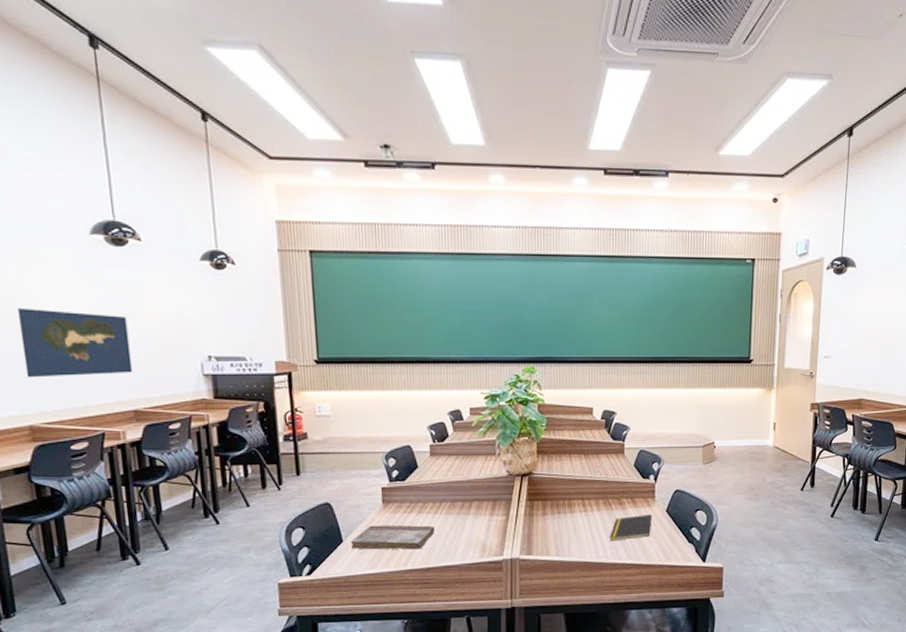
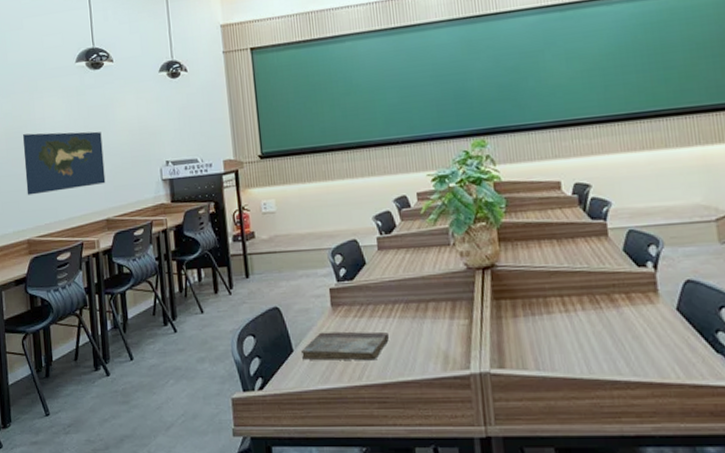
notepad: present [609,514,653,541] -> none [602,314,659,351]

